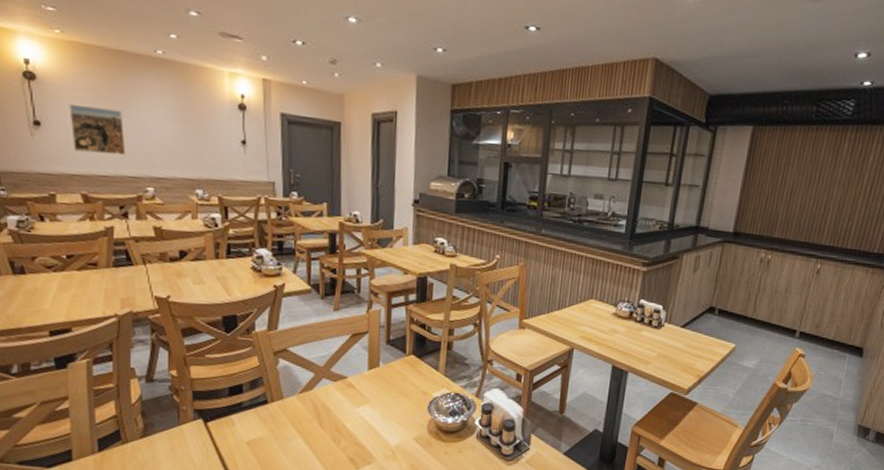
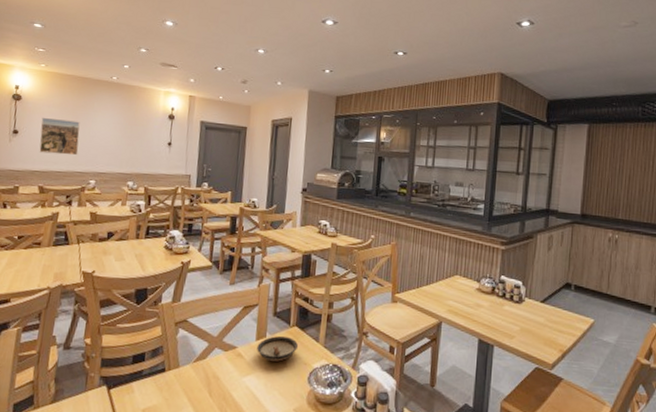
saucer: none [370,364,415,391] -> present [257,335,298,362]

